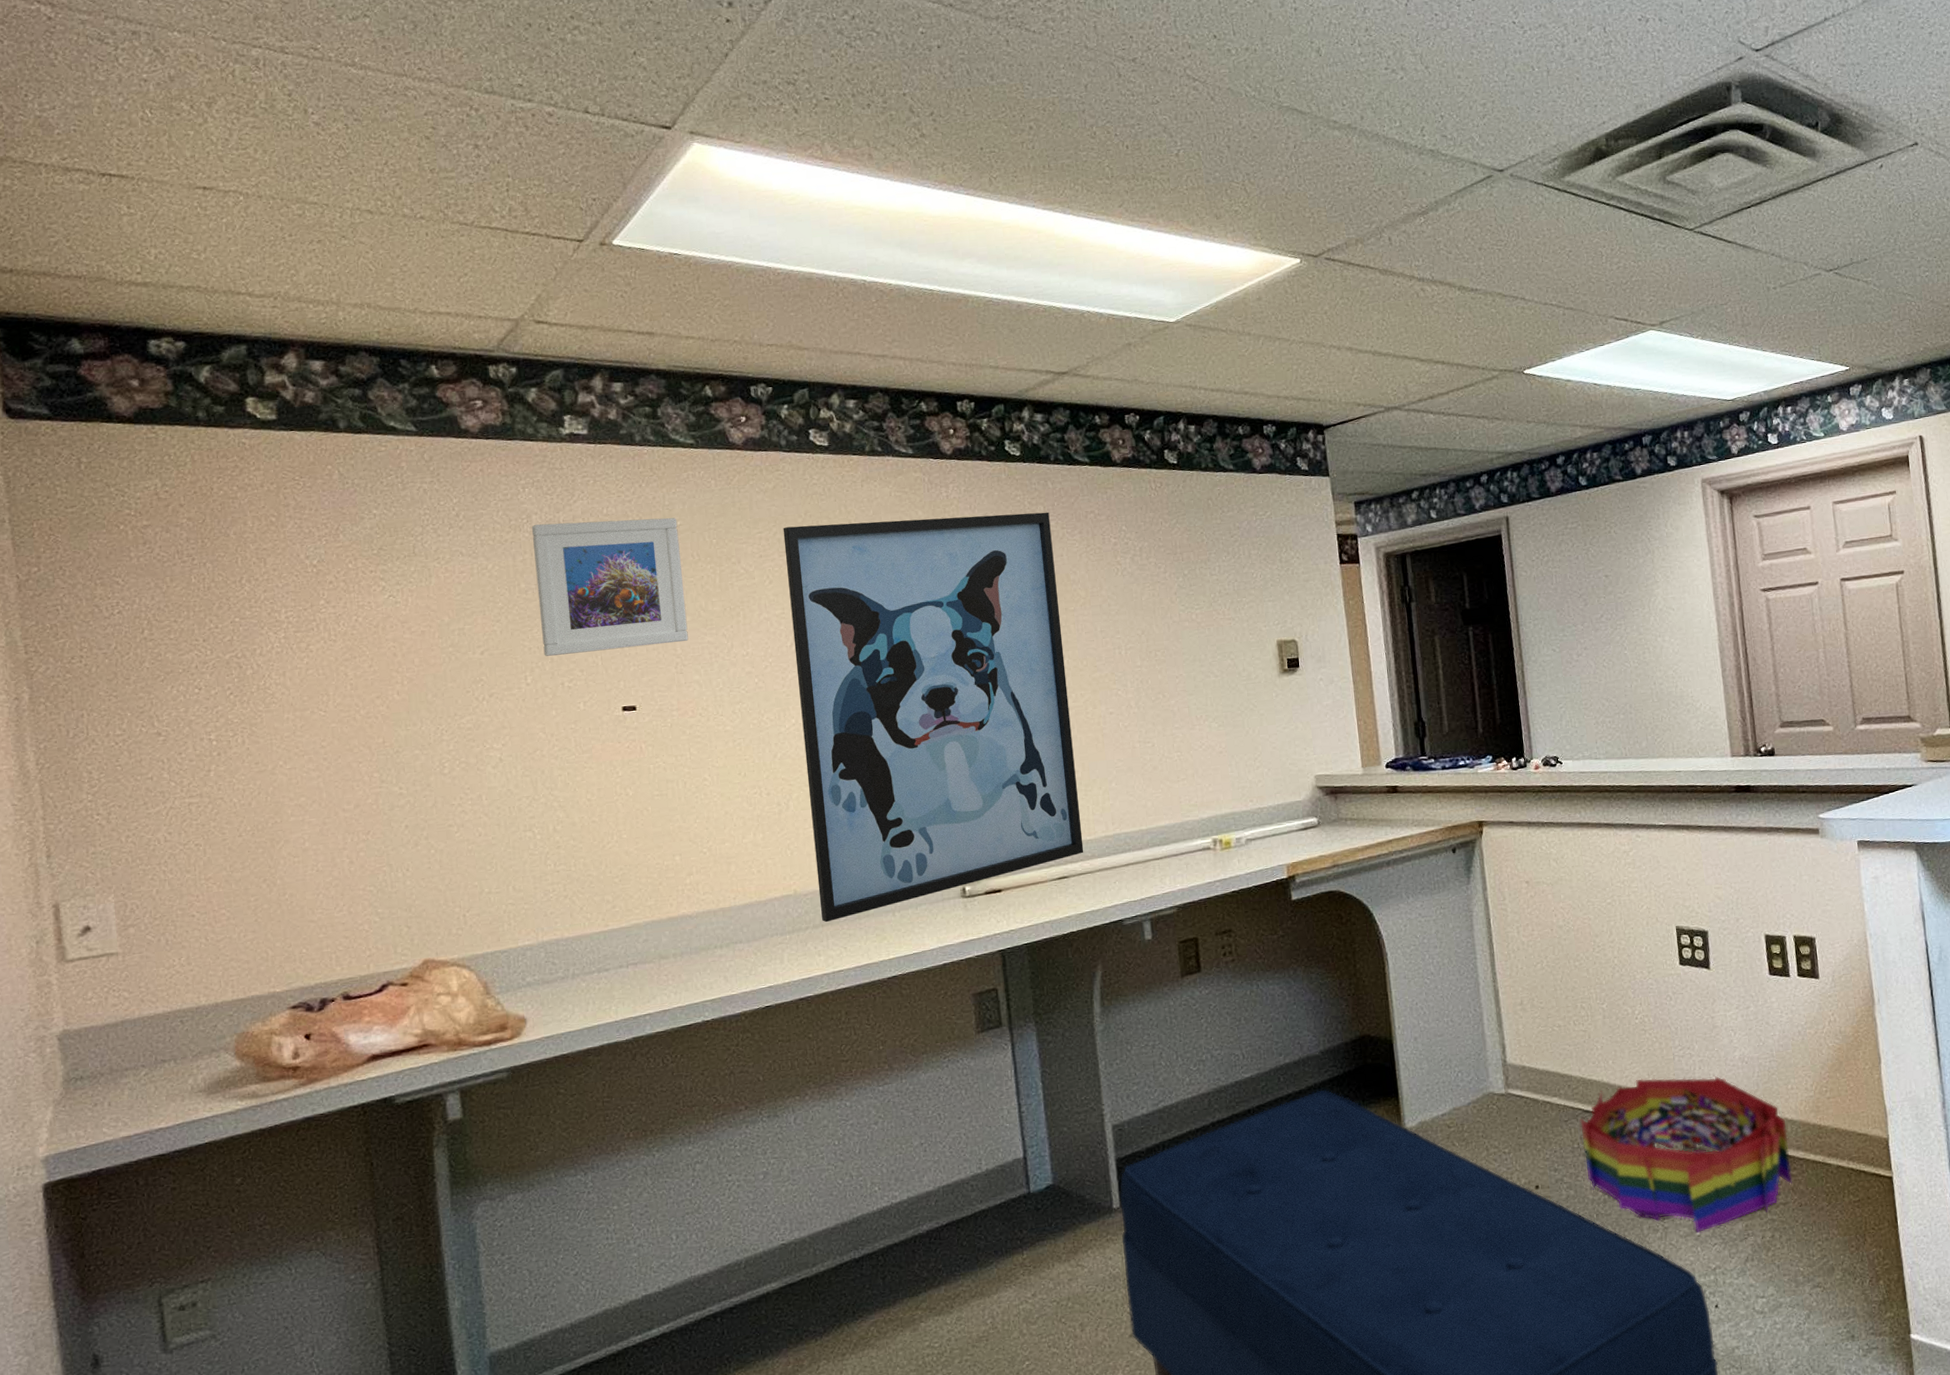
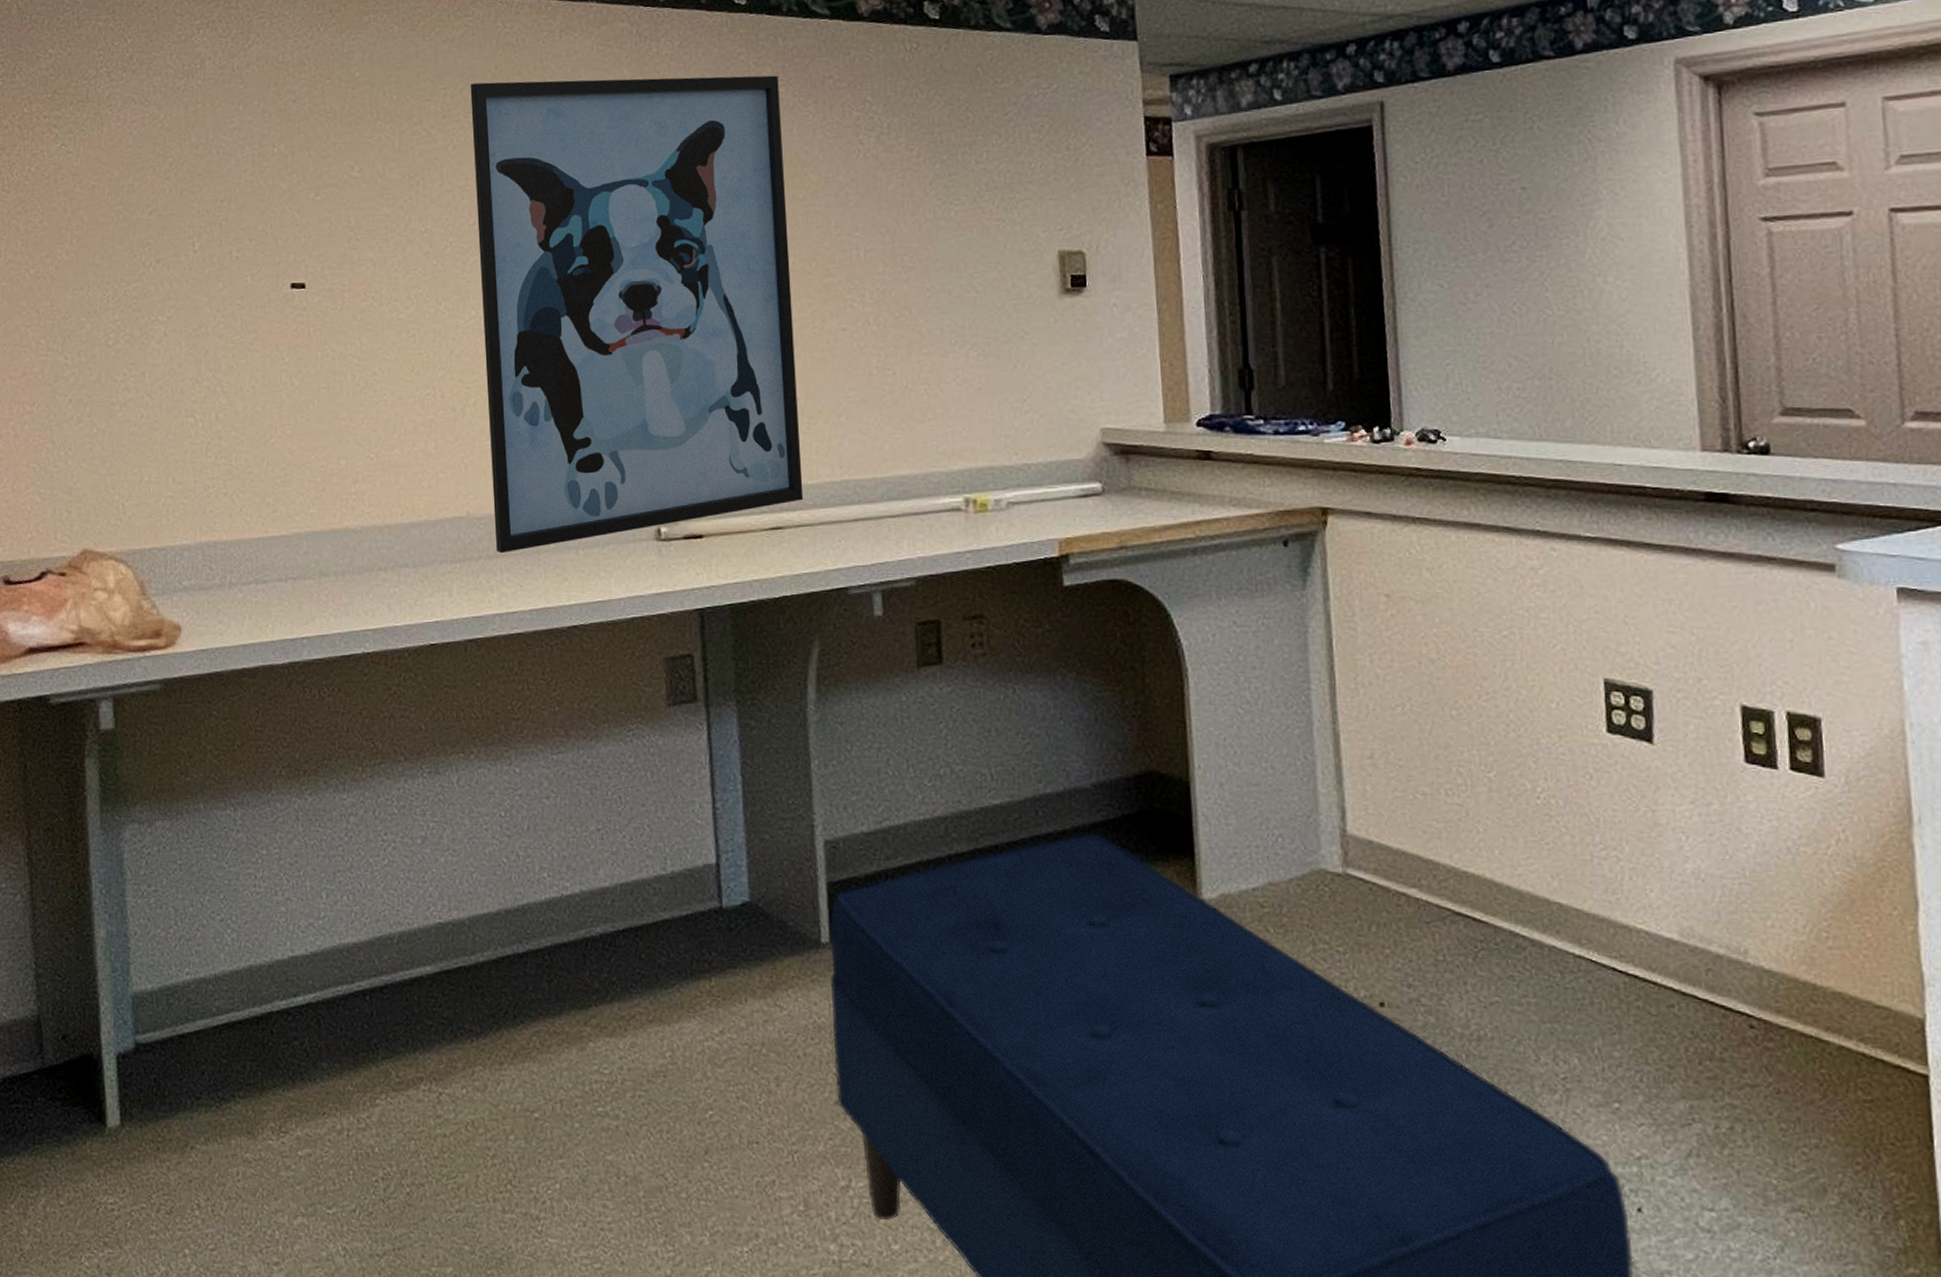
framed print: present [531,518,689,656] -> none [204,67,363,221]
storage bin: present [1580,1076,1792,1233] -> none [1448,881,1766,1104]

